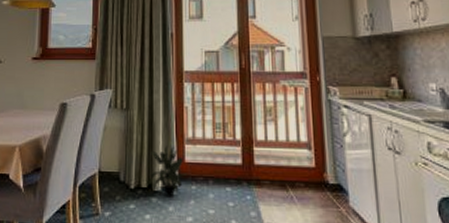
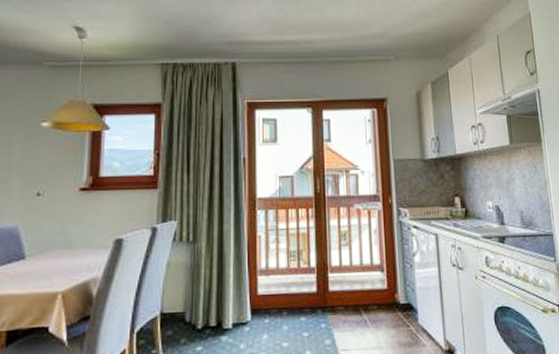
potted plant: present [150,146,189,197] -> none [219,279,261,334]

